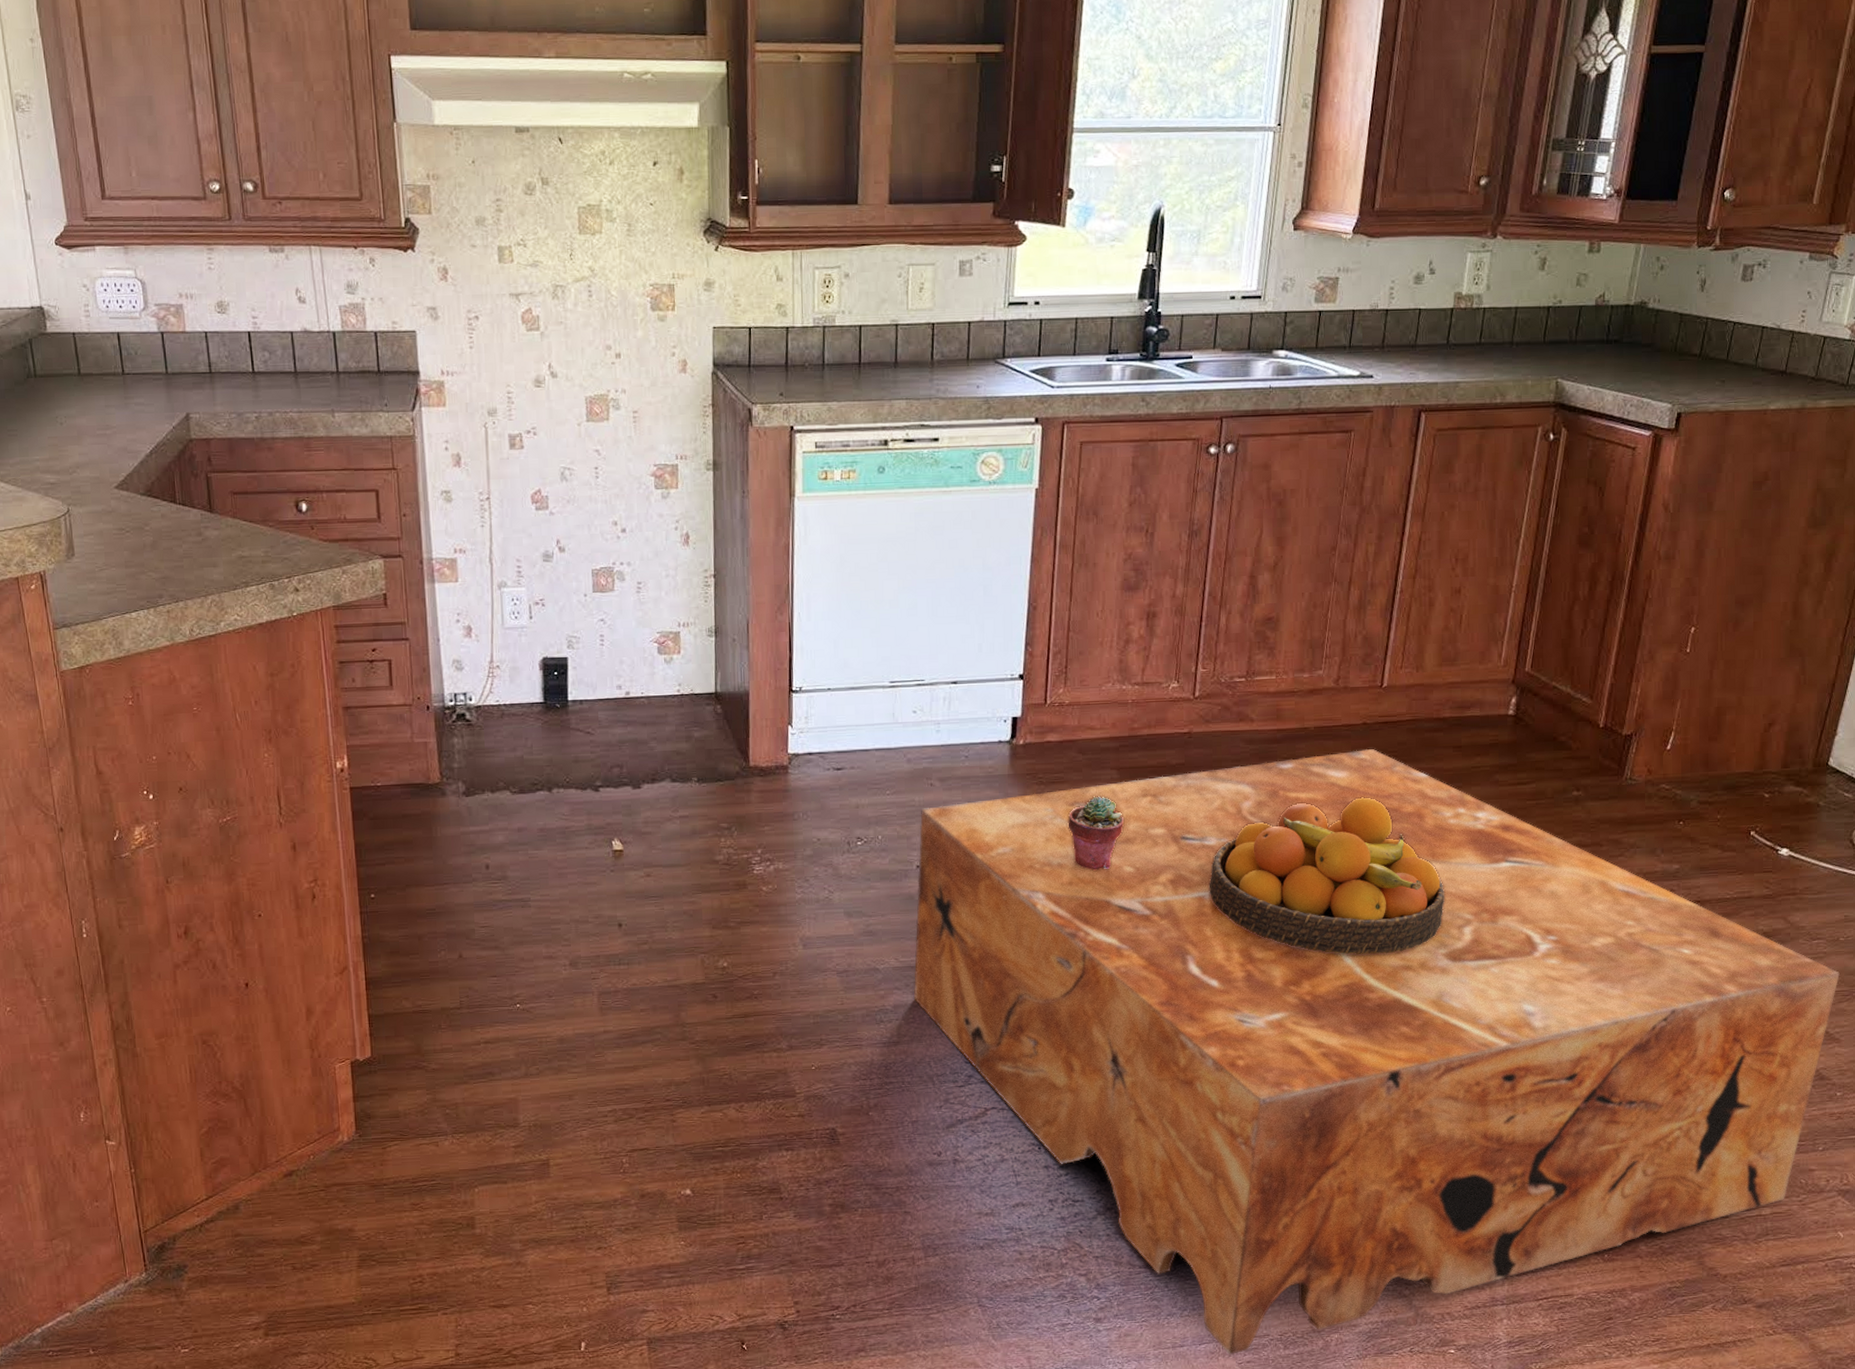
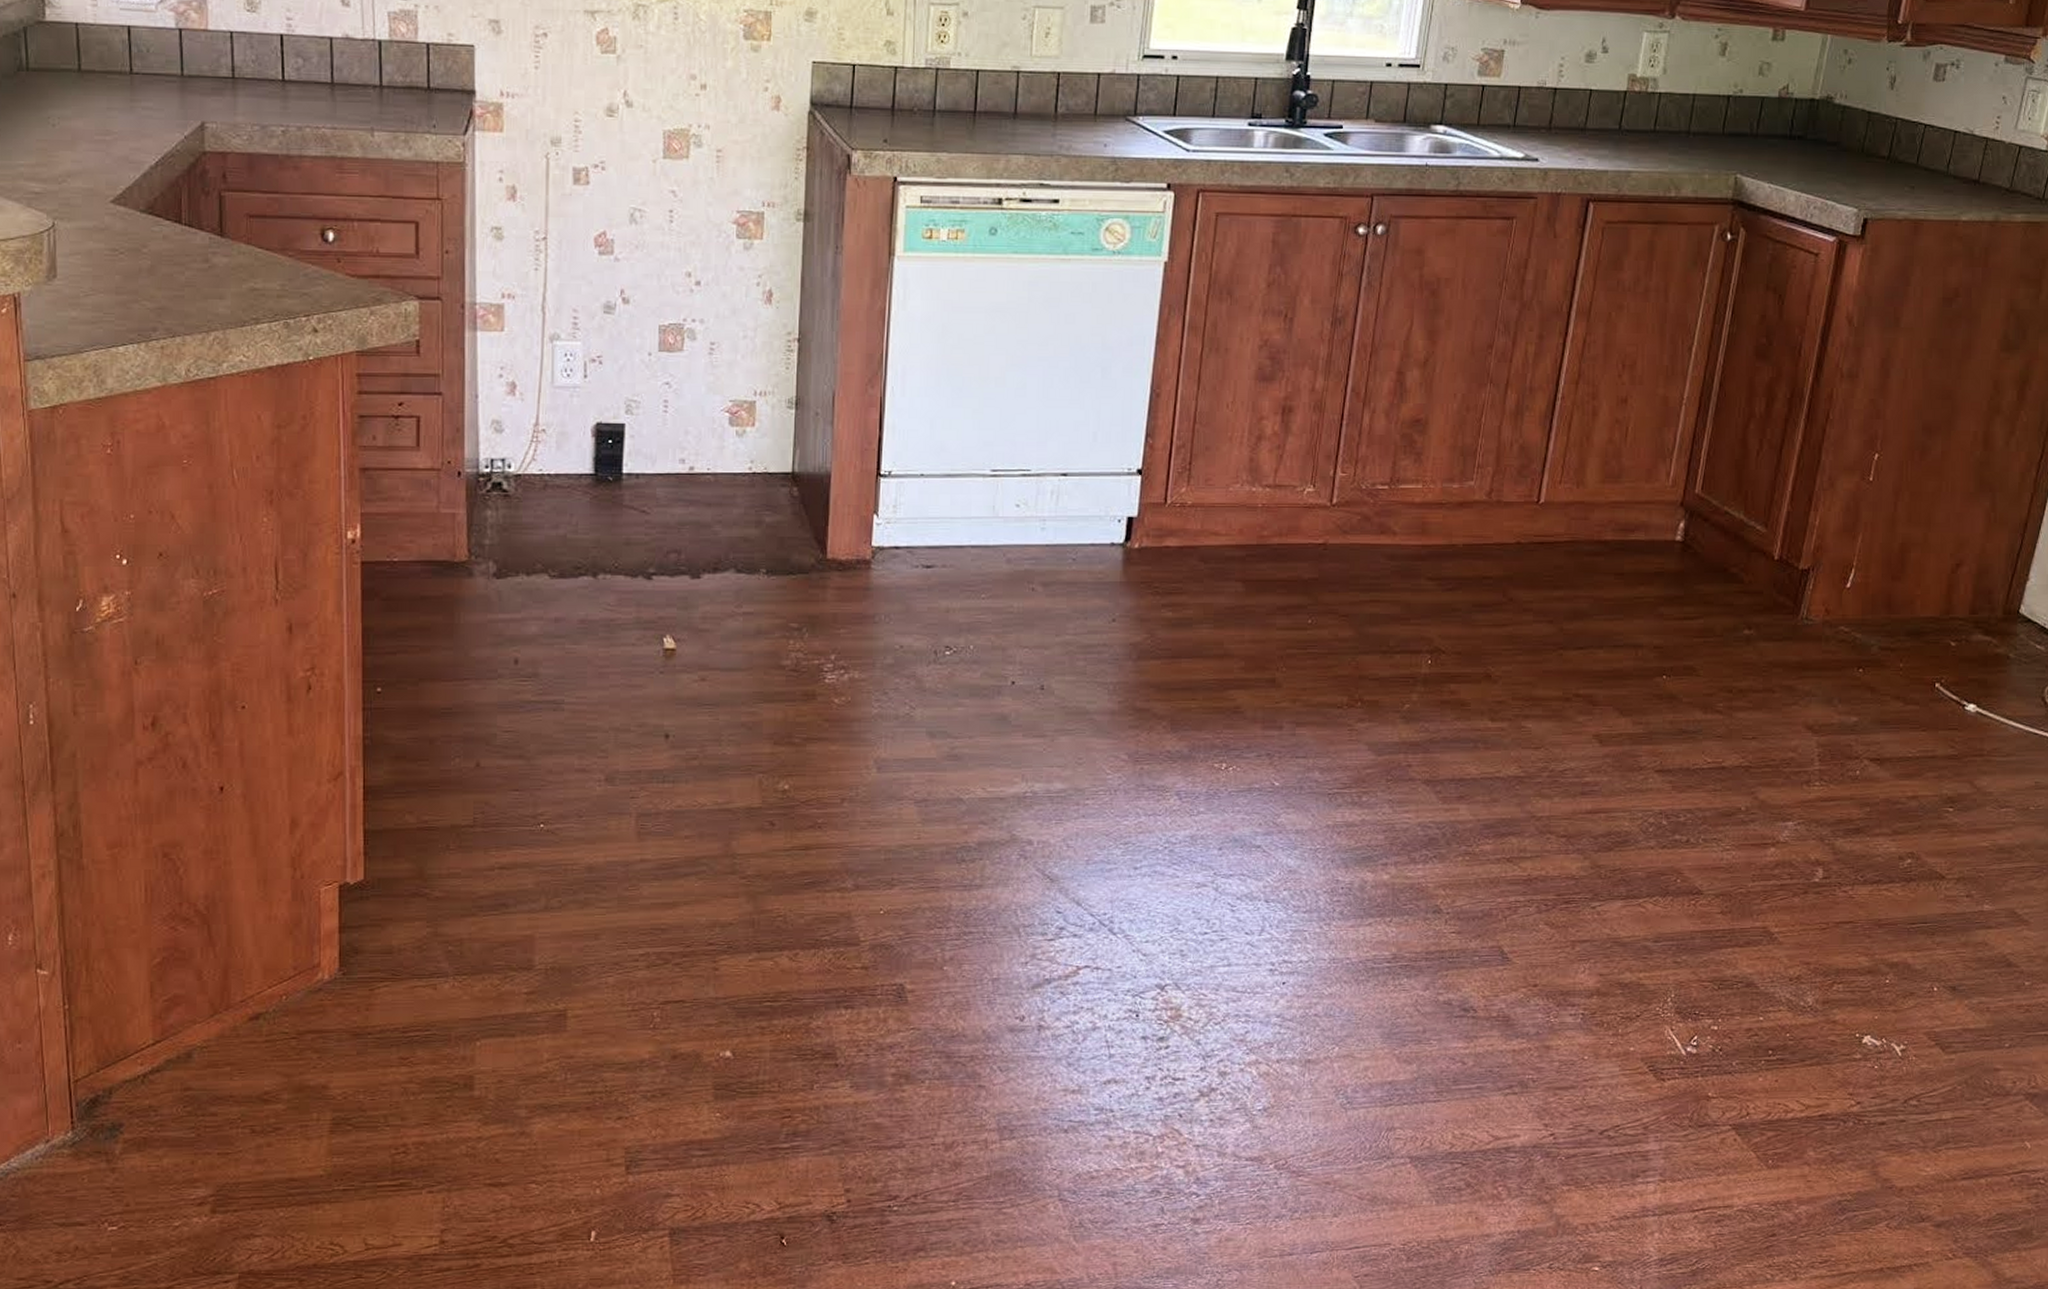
coffee table: present [913,749,1840,1355] -> none [1001,572,2029,1266]
potted succulent: present [1067,796,1125,871] -> none [1185,611,1249,696]
fruit bowl: present [1208,797,1446,955] -> none [1340,626,1602,805]

